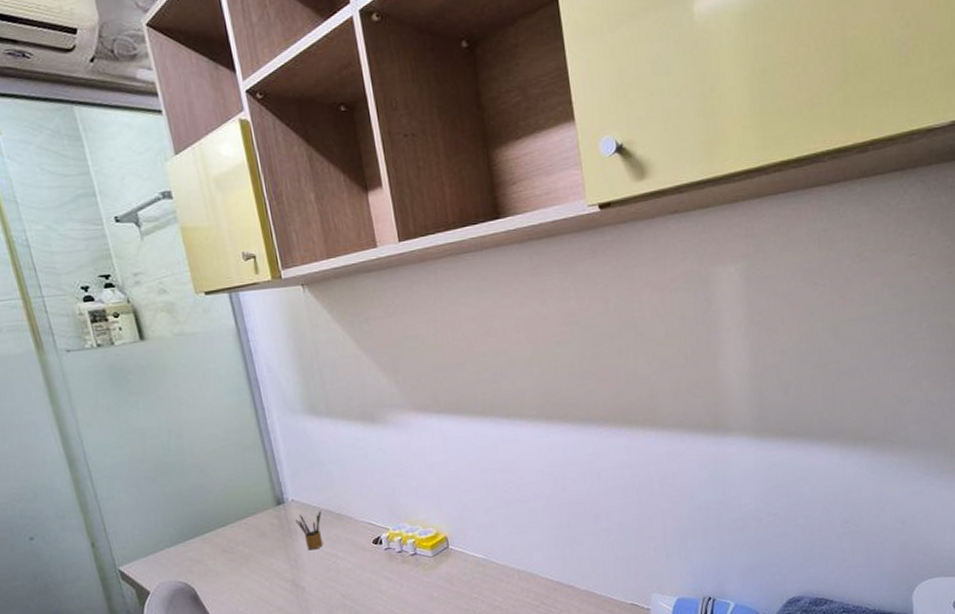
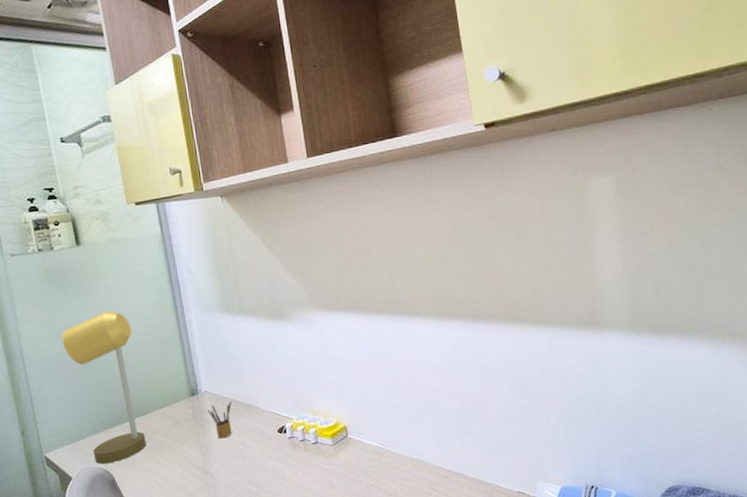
desk lamp: none [129,412,230,578] -> present [61,310,147,464]

